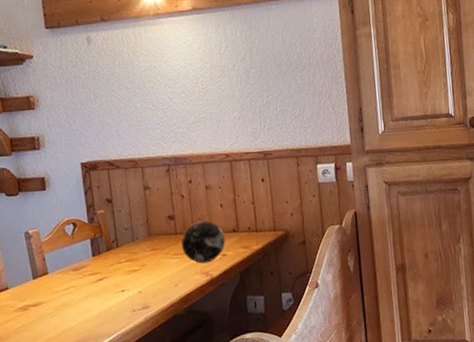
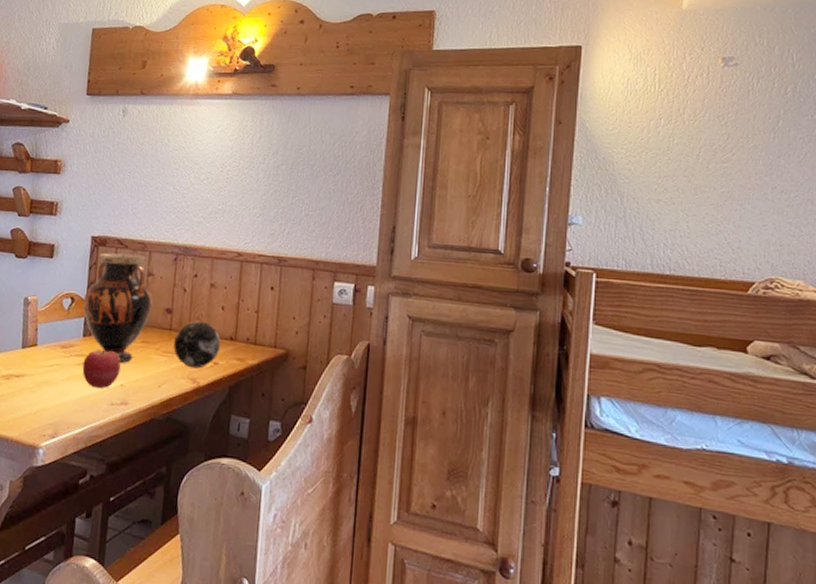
vase: none [85,172,155,274] -> present [83,253,153,364]
apple: none [98,264,136,300] -> present [82,349,121,389]

